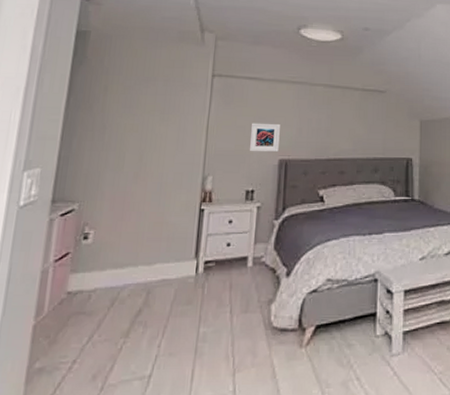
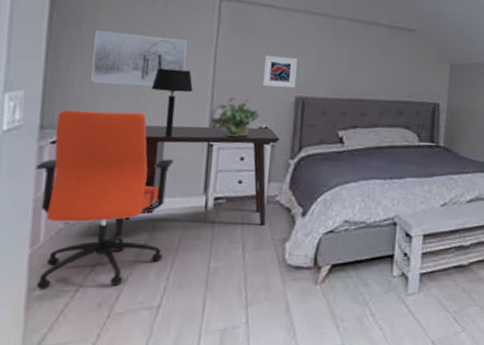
office chair: none [37,183,168,362] -> present [35,109,174,289]
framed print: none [99,111,183,158] -> present [91,31,187,86]
desk: none [112,191,265,305] -> present [114,125,279,237]
table lamp: none [150,140,188,203] -> present [151,68,193,136]
potted plant: none [201,163,247,200] -> present [210,97,260,136]

